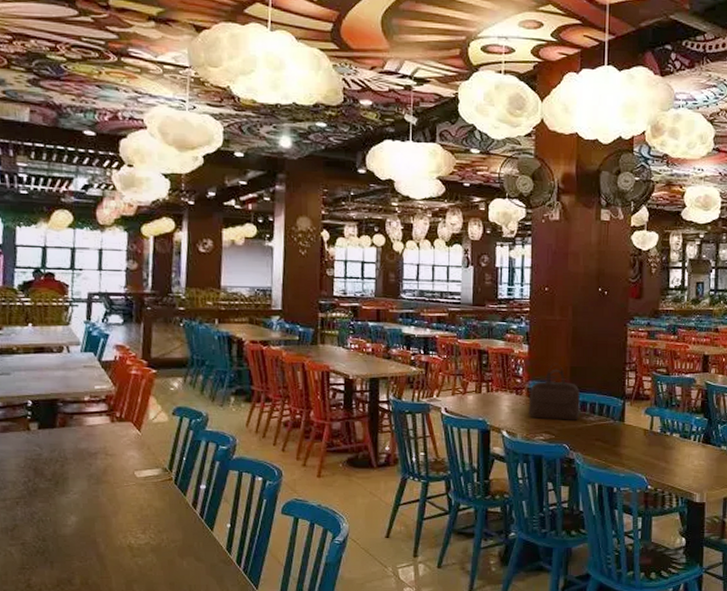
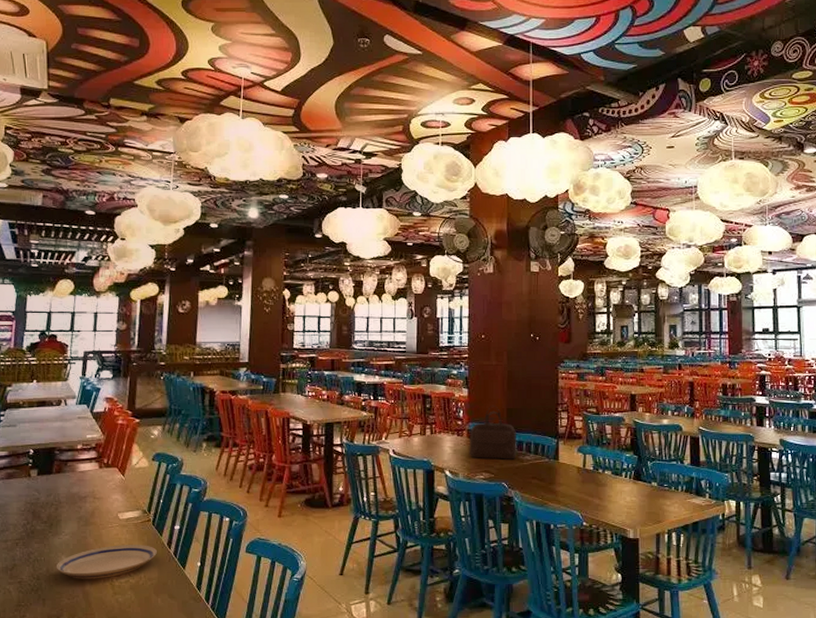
plate: none [64,505,181,541] -> present [56,545,157,579]

